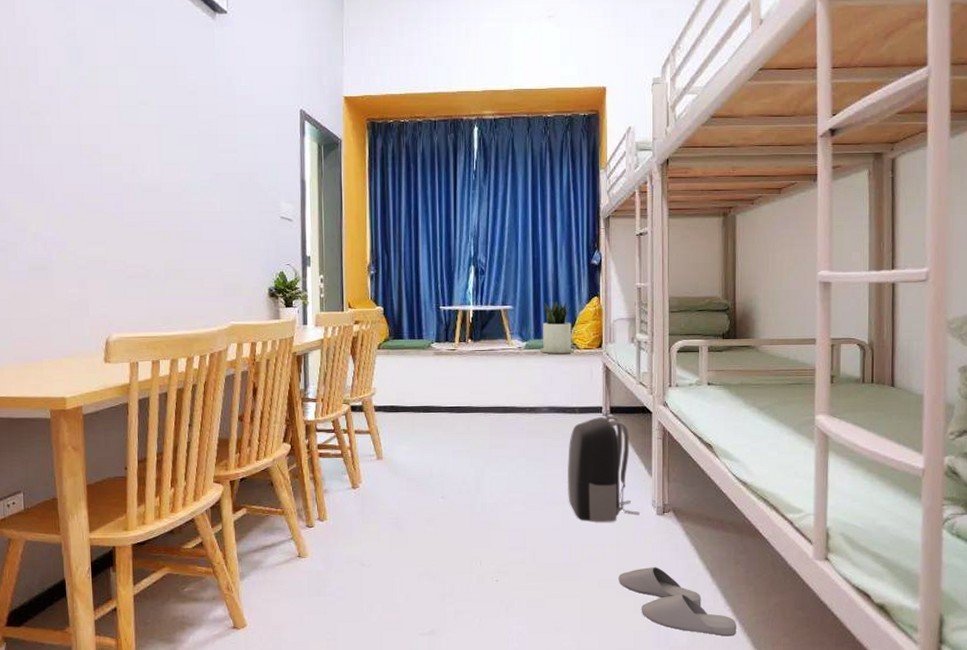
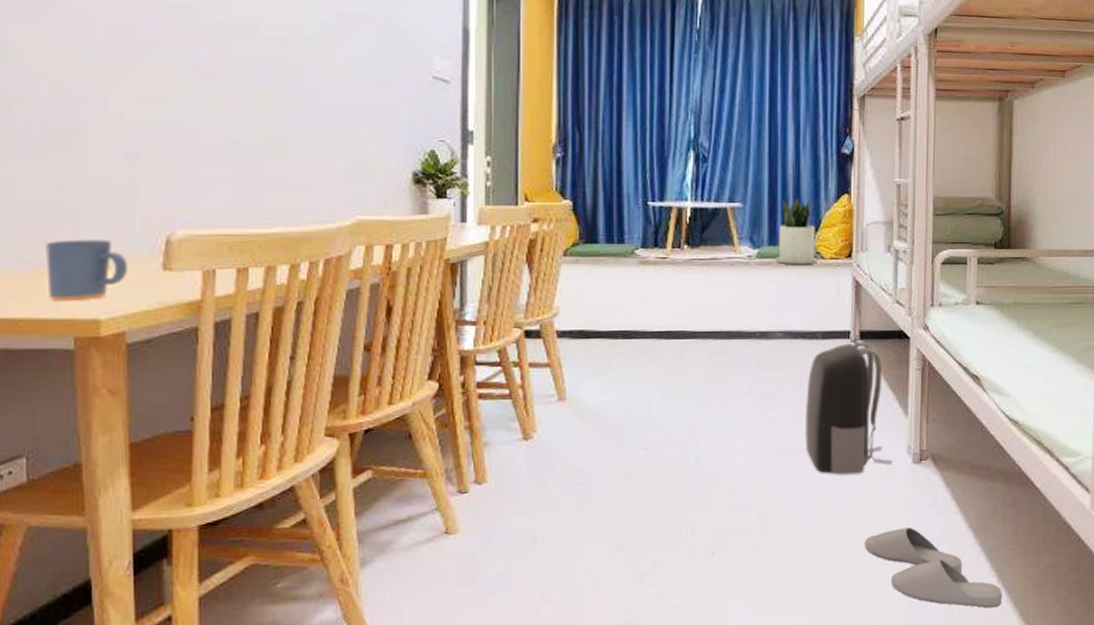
mug: none [31,341,83,384] -> present [46,239,129,300]

